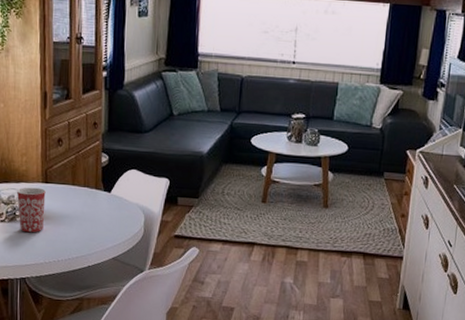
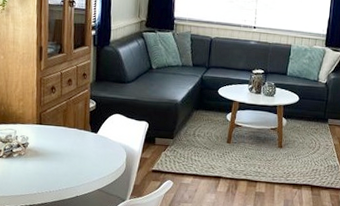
mug: present [16,187,46,233] -> none [13,128,40,168]

